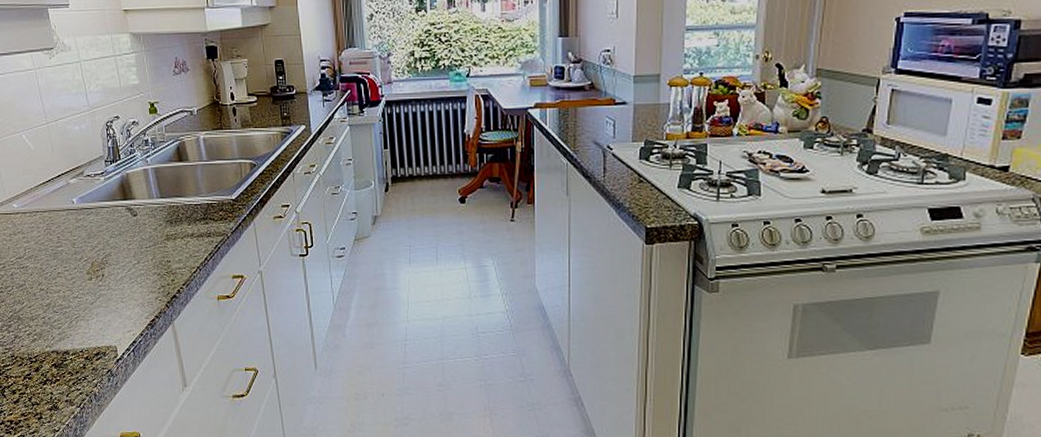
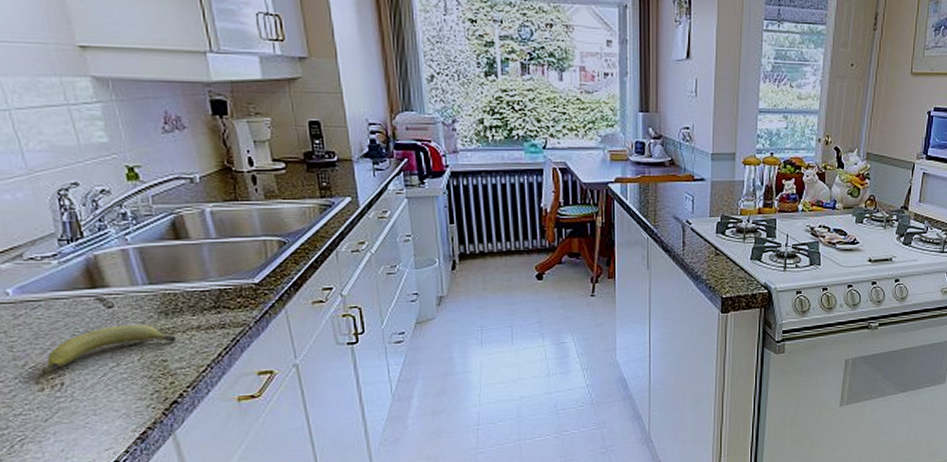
fruit: none [94,230,177,264] -> present [47,324,176,370]

